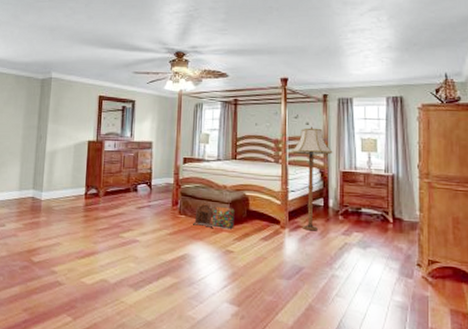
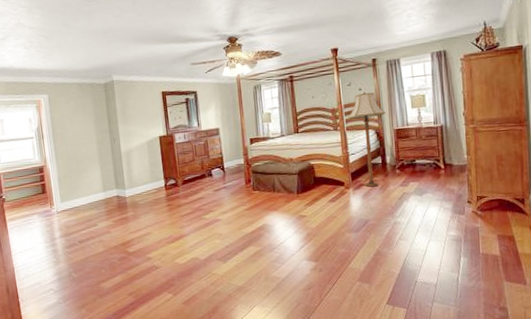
bag: present [193,202,235,230] -> none [267,176,304,198]

